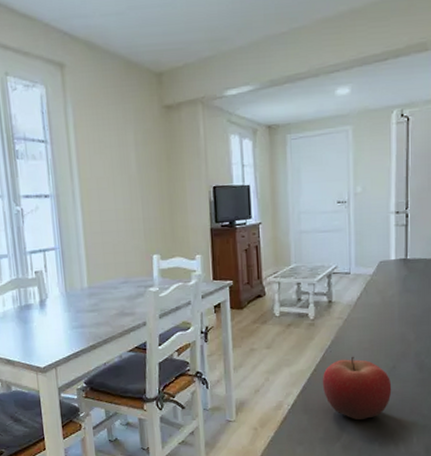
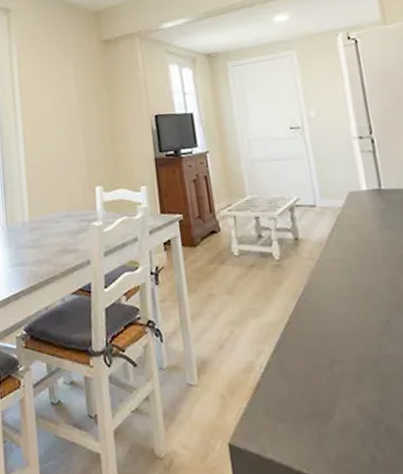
fruit: present [322,356,392,421] -> none [298,306,391,392]

